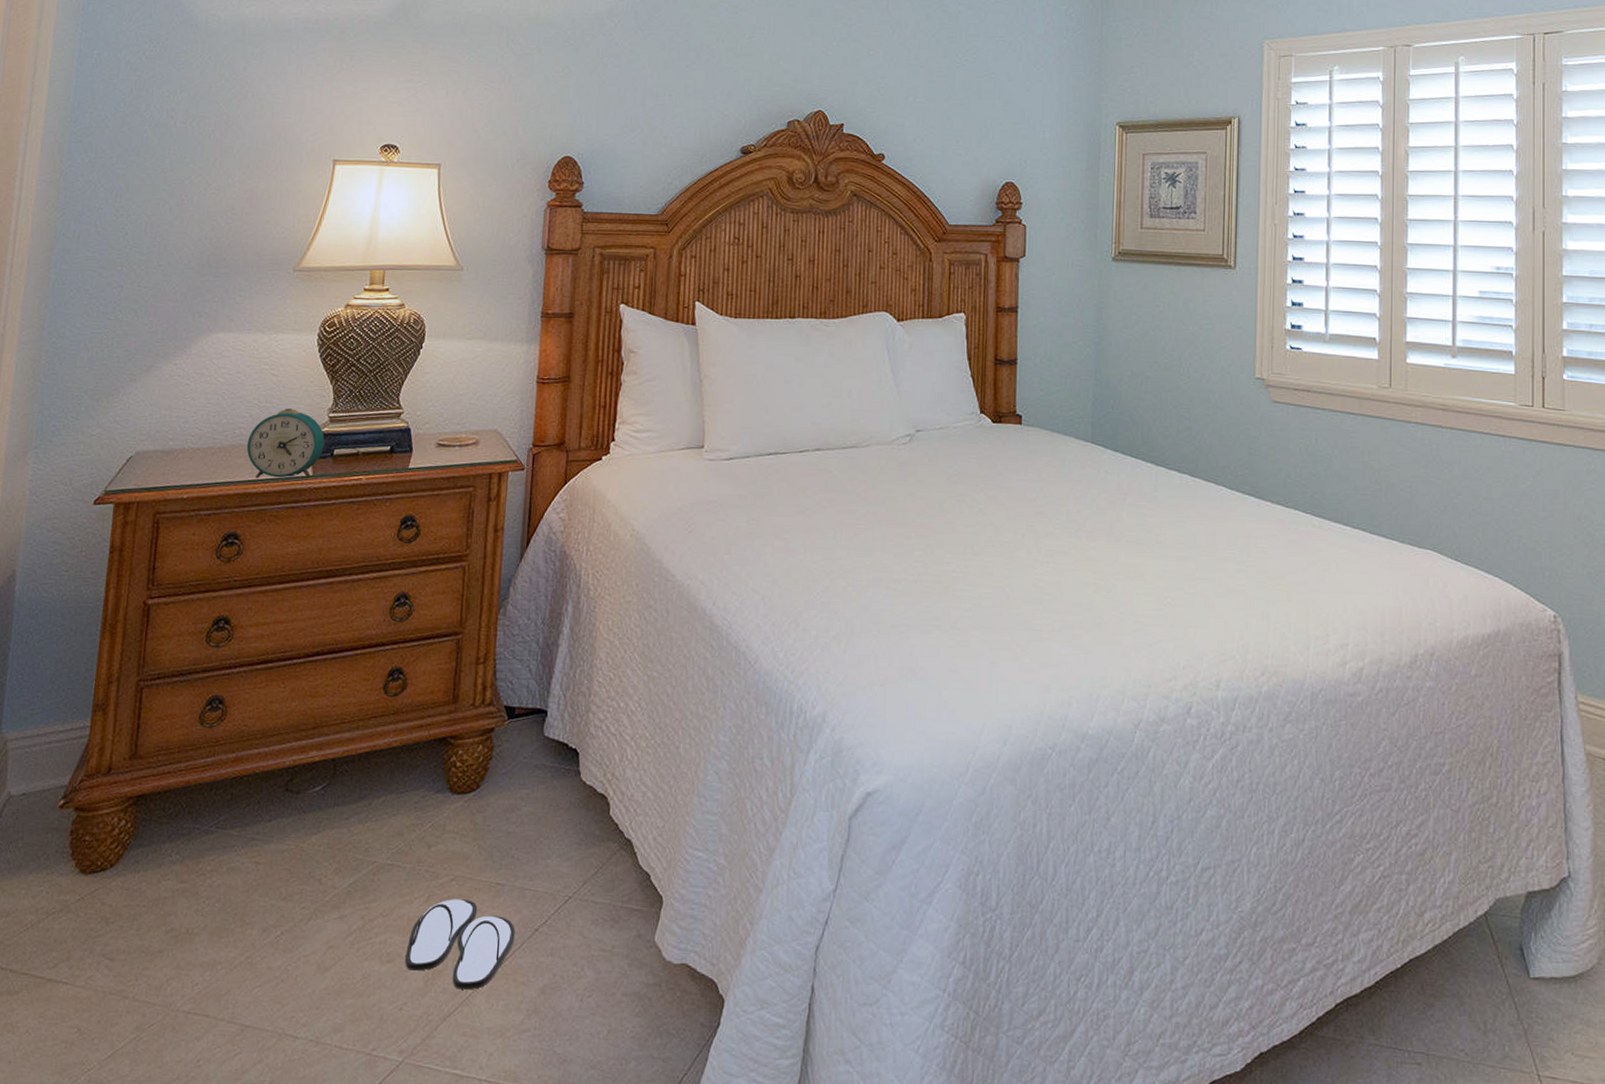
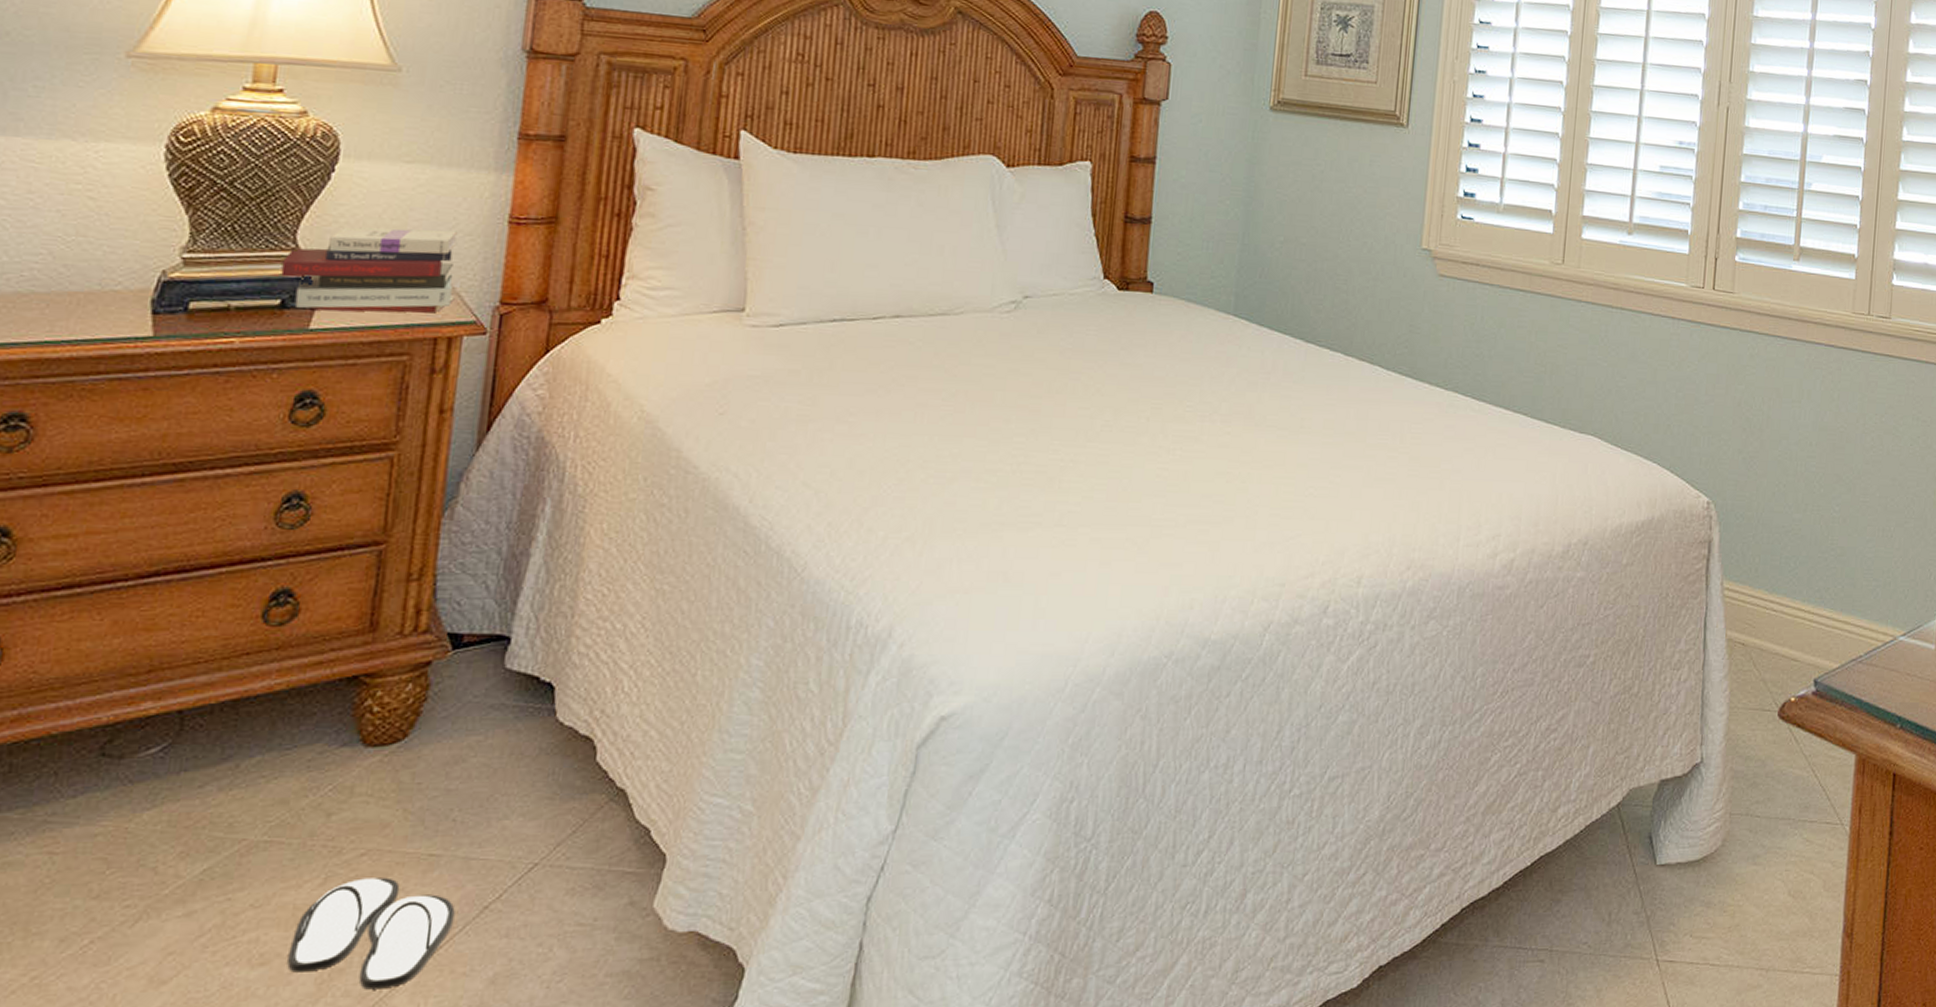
alarm clock: present [246,408,325,478] -> none [42,244,175,340]
books: none [390,390,503,455] -> present [281,227,458,313]

